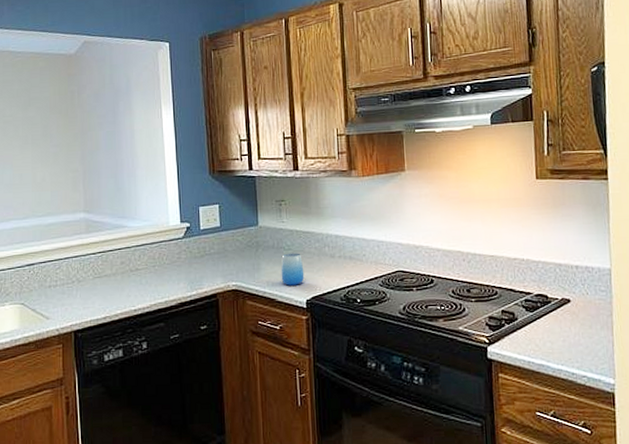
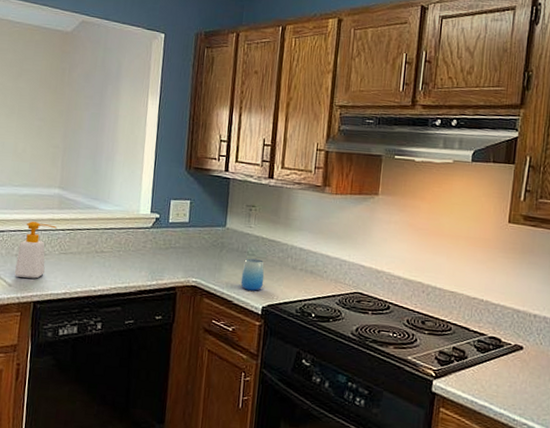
soap bottle: none [51,250,87,308] -> present [15,221,57,279]

